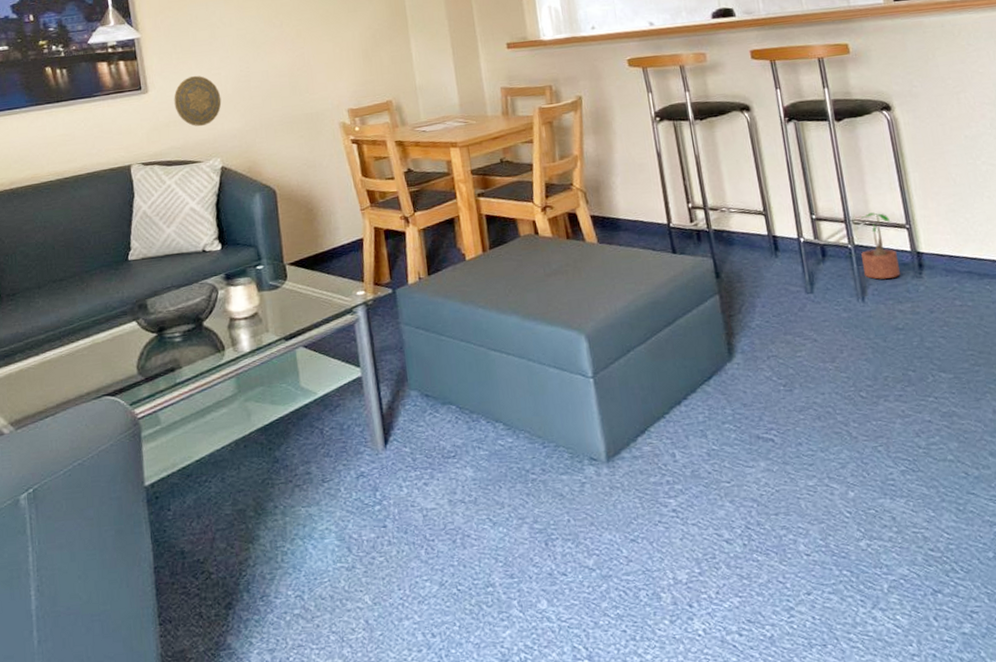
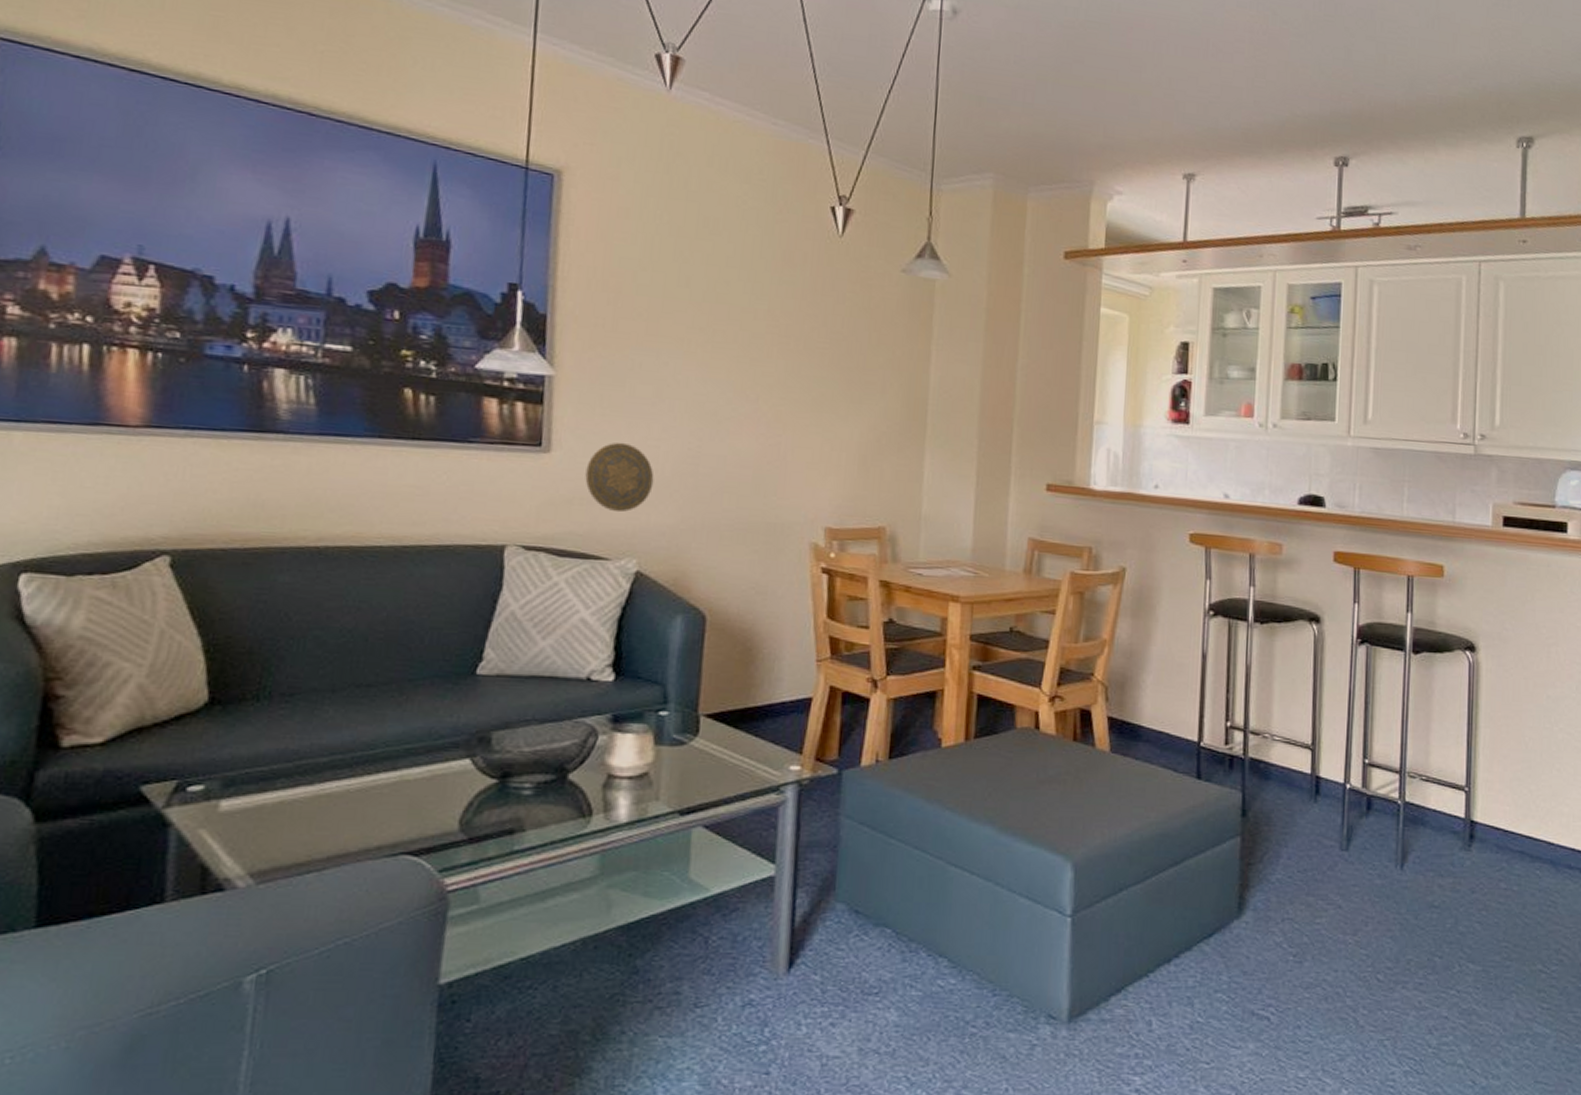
potted plant: present [860,212,900,279] -> none [1409,767,1450,846]

